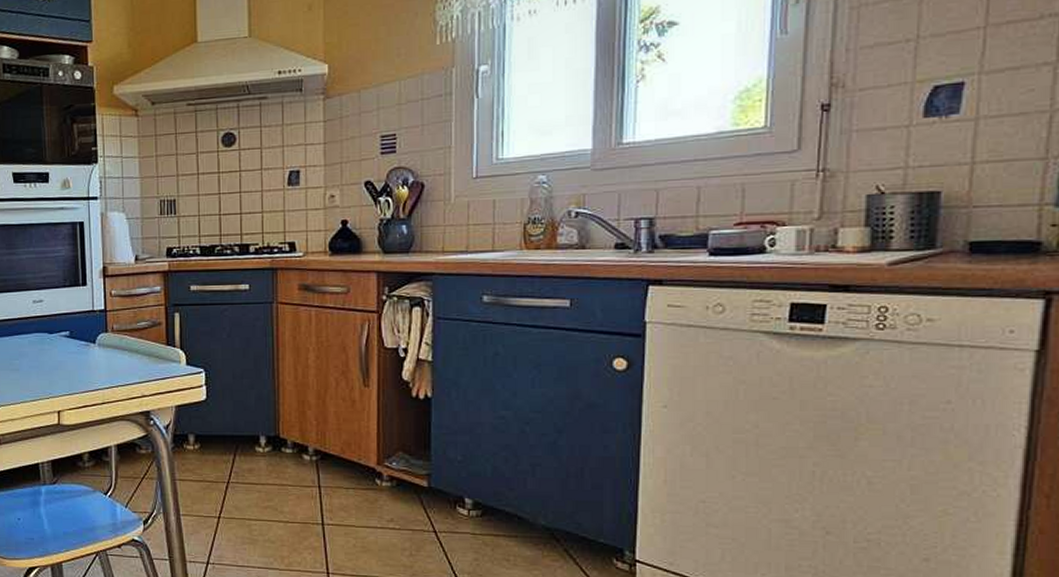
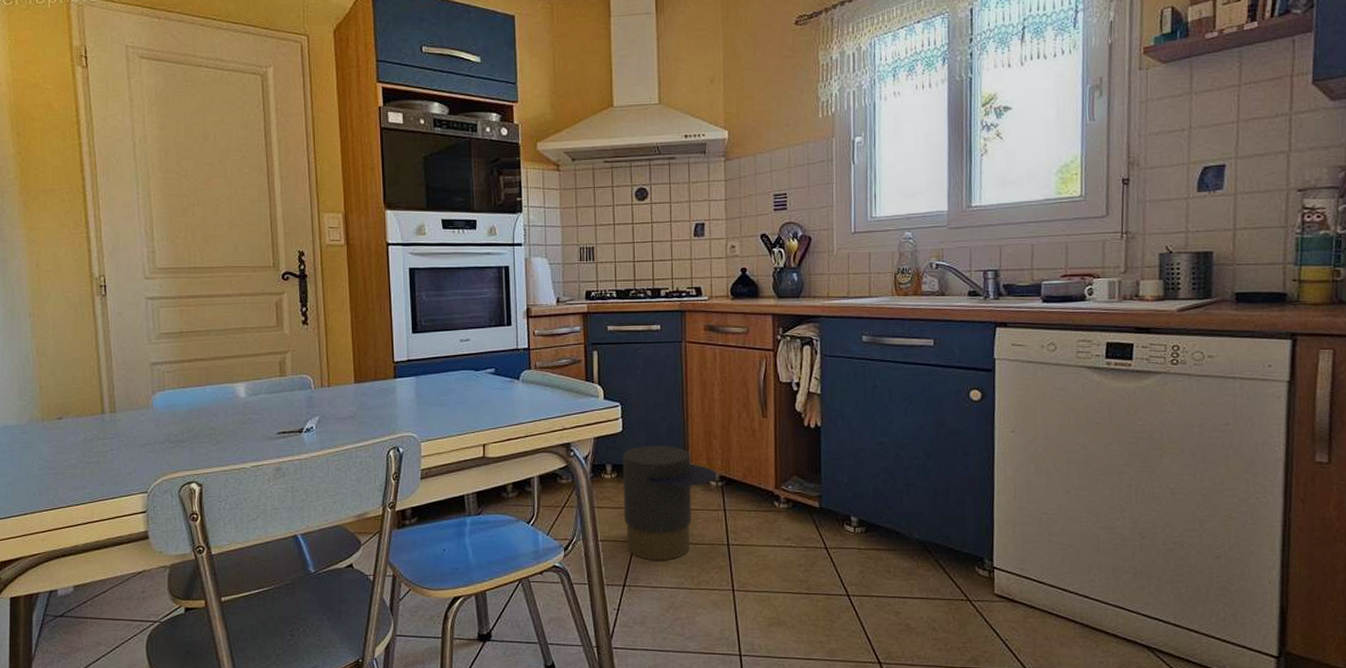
trash can: none [206,415,311,539] -> present [622,445,717,561]

